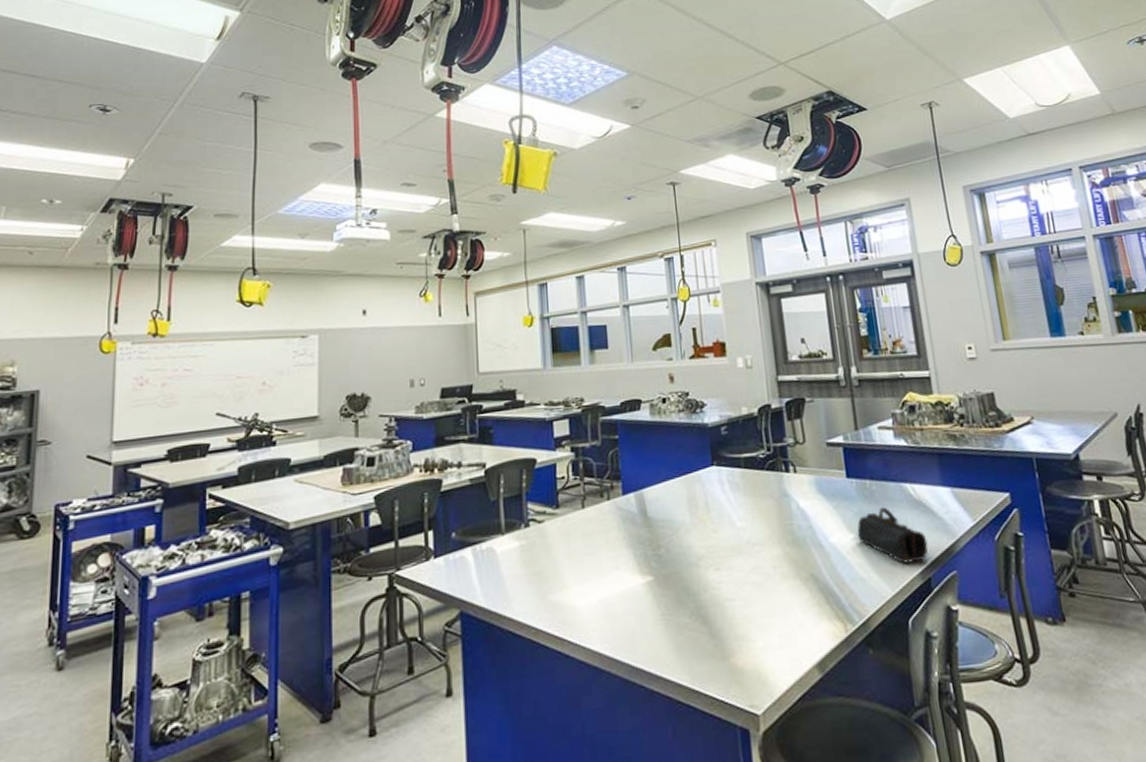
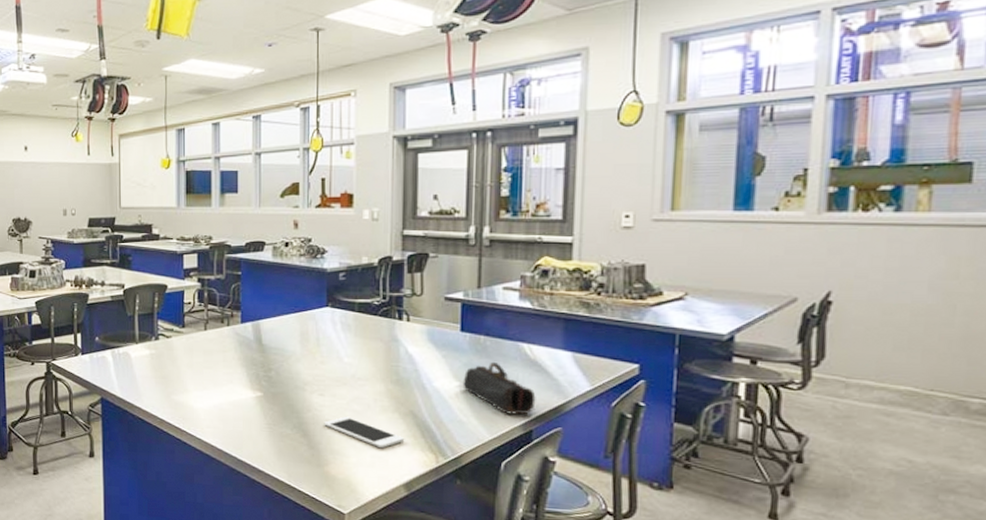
cell phone: none [723,591,810,625] -> present [324,416,405,449]

